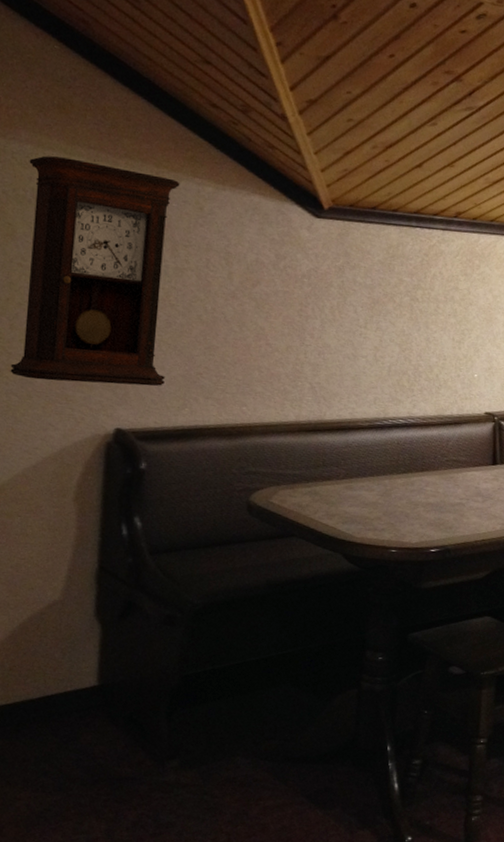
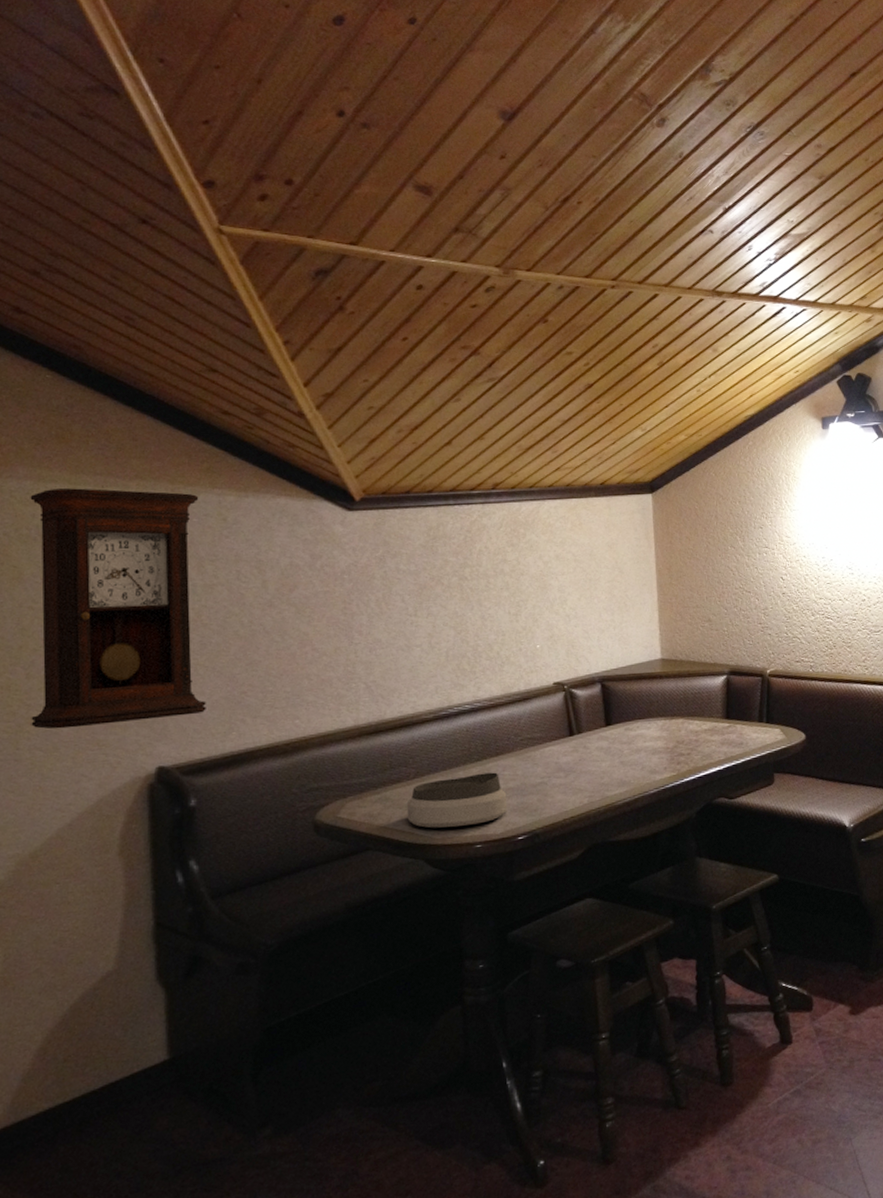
bowl: none [332,484,426,531] -> present [406,772,508,828]

